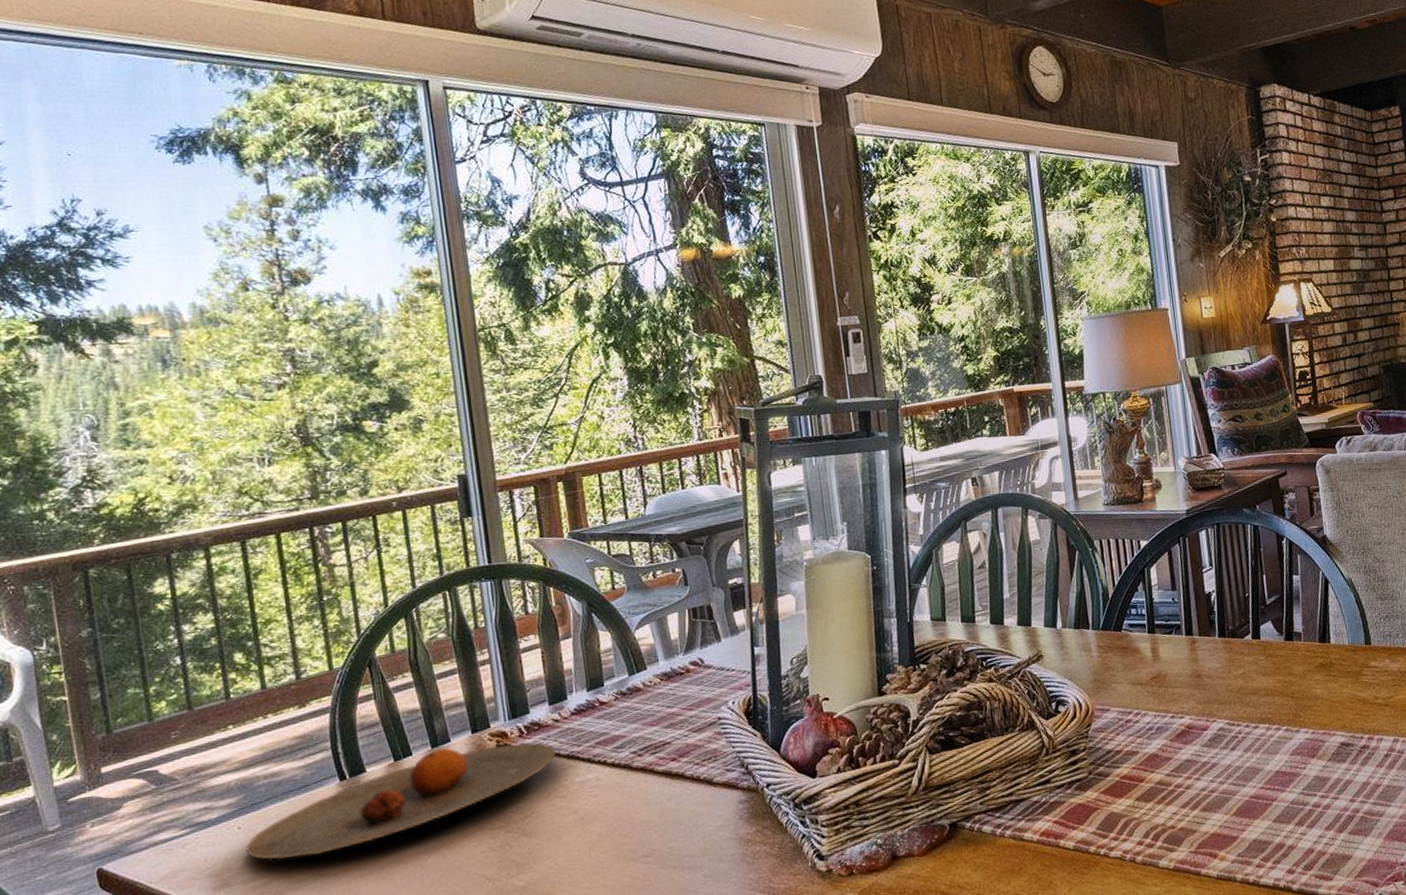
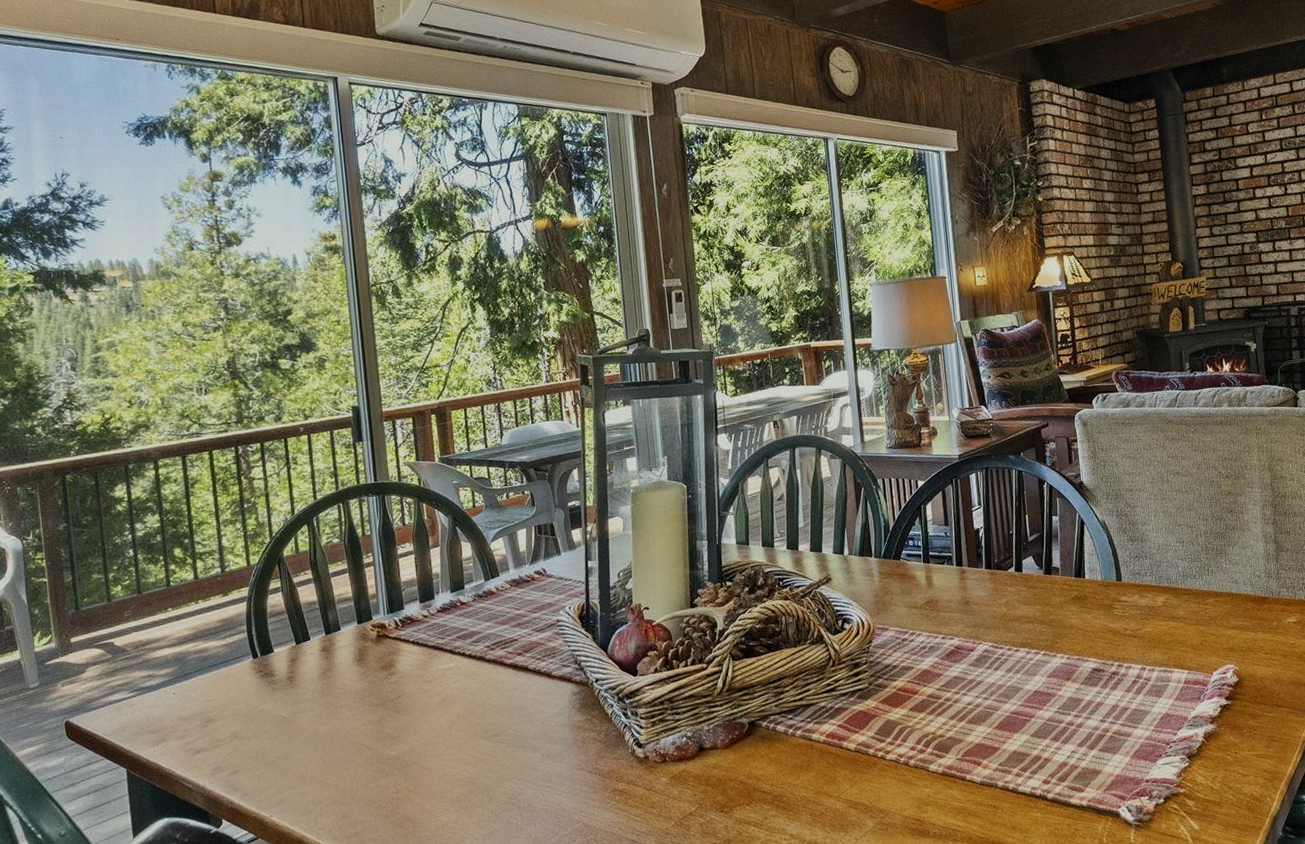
plate: present [246,743,556,860] -> none [179,634,424,722]

